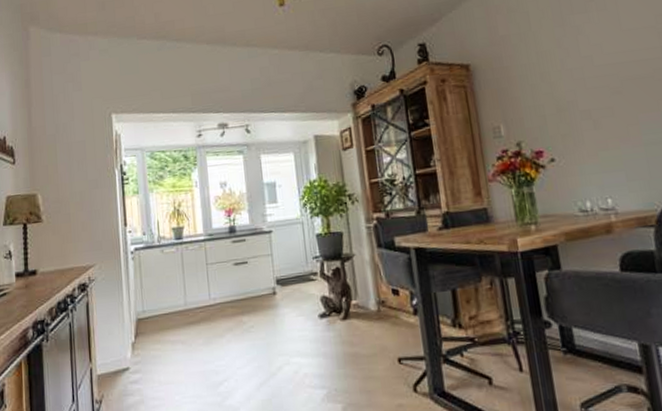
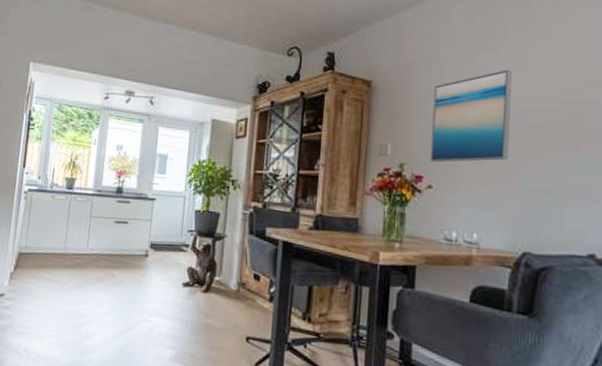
wall art: none [533,25,625,134] -> present [430,69,512,163]

